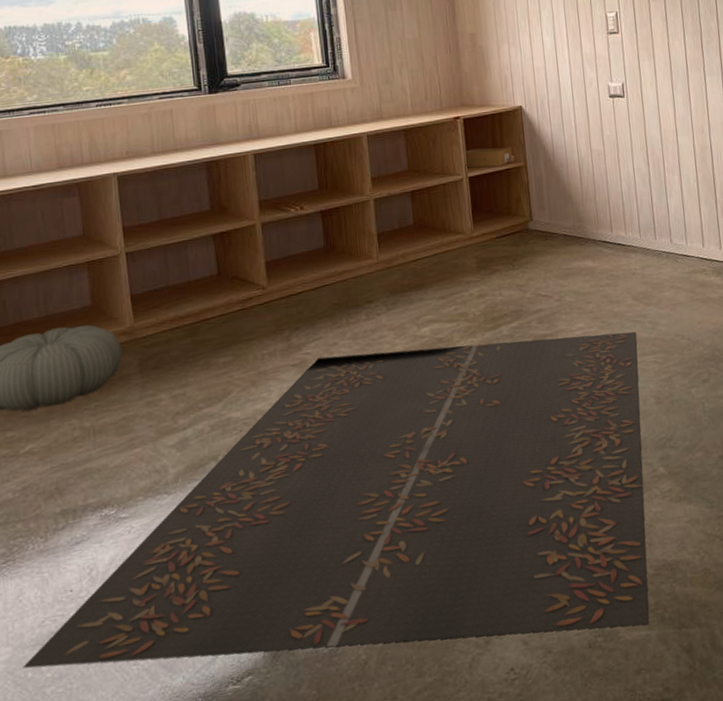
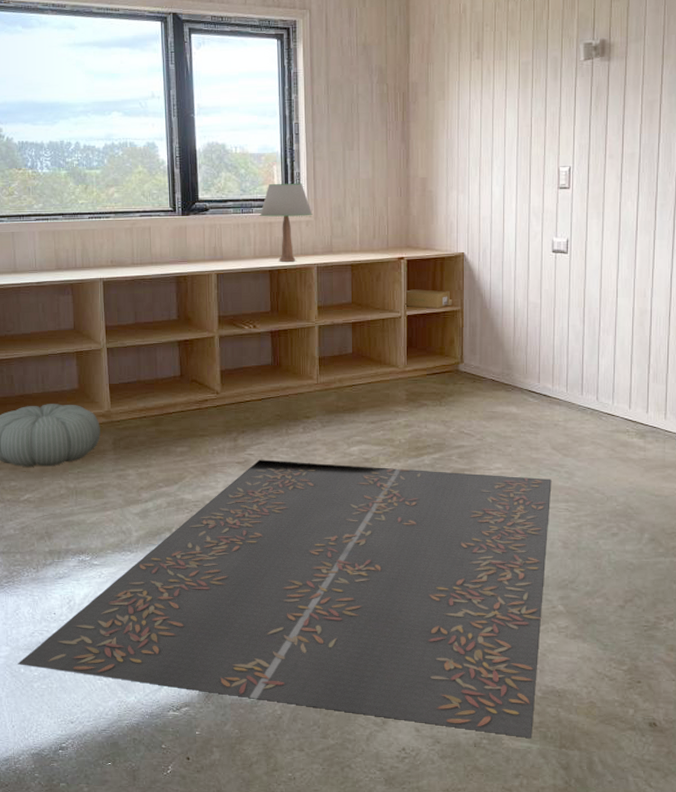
table lamp: none [299,46,358,134] -> present [260,179,313,262]

